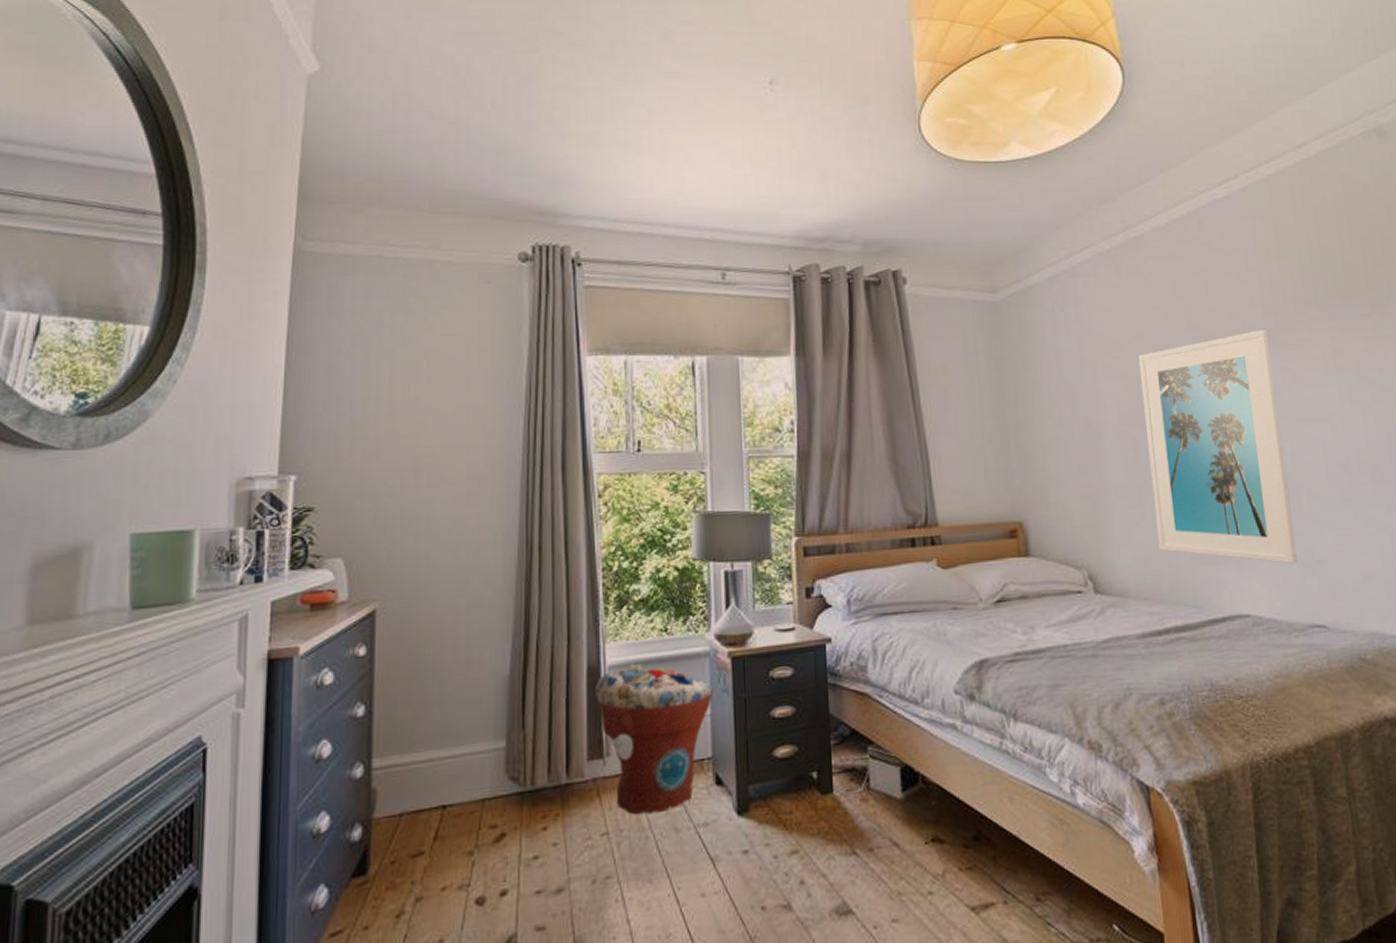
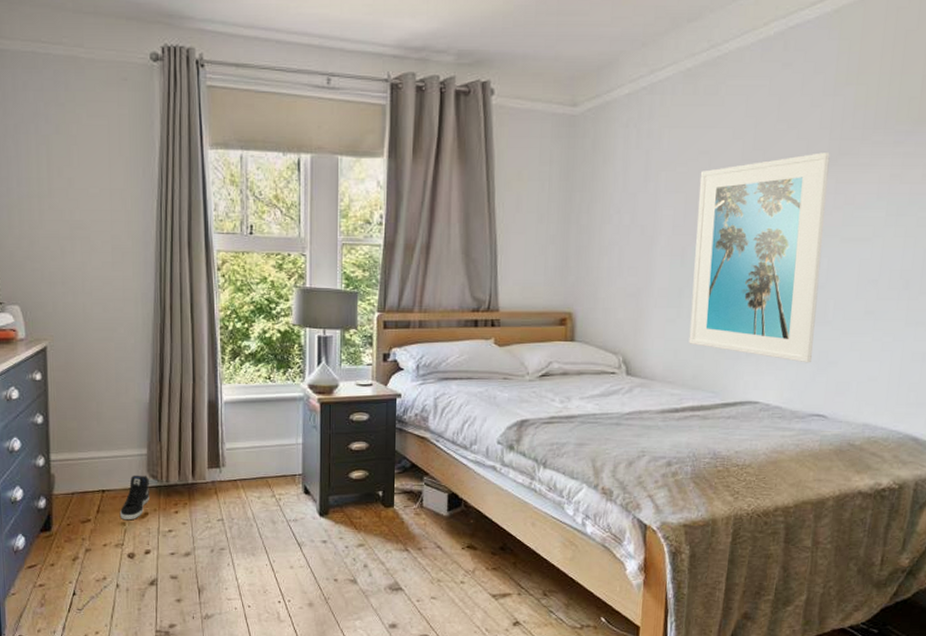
sneaker: none [467,778,508,847] -> present [120,475,149,519]
flower pot: present [596,663,714,815] -> none [214,401,306,510]

